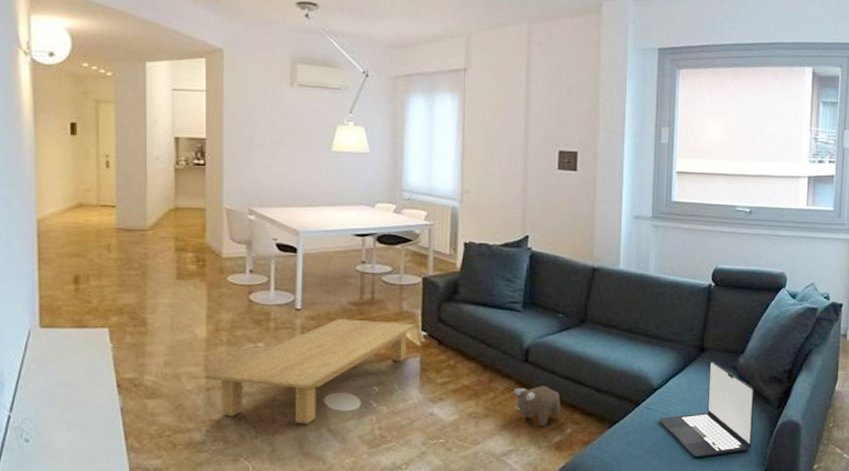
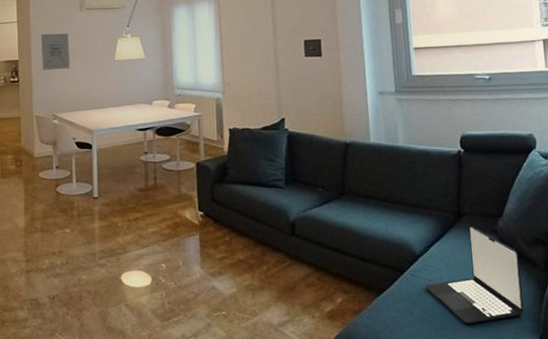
coffee table: present [206,319,417,424] -> none [25,203,194,301]
wall art: none [237,110,275,156] -> present [41,33,71,71]
plush toy: present [513,386,561,426] -> none [284,257,330,296]

